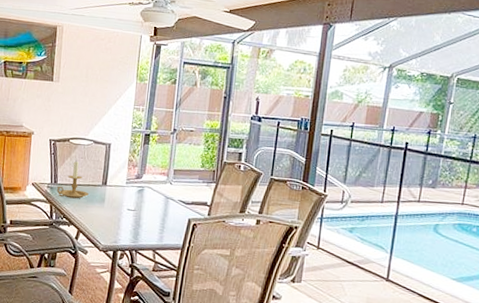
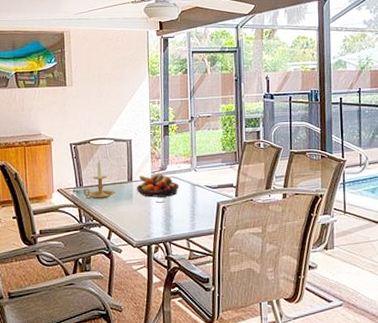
fruit bowl: none [110,180,153,206] -> present [137,173,179,198]

